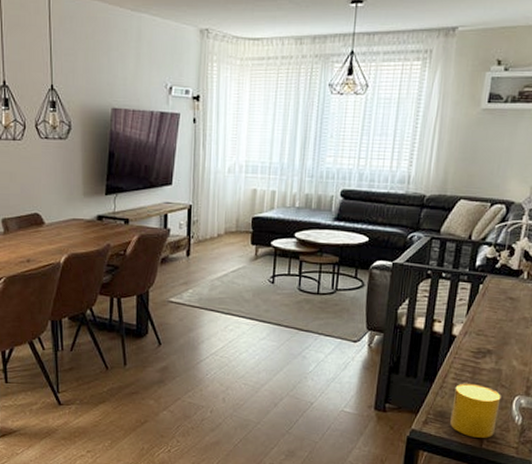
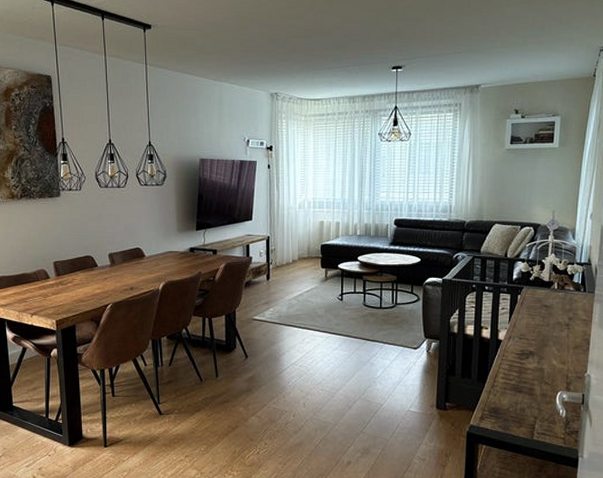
cup: present [450,383,501,438] -> none [503,382,546,430]

